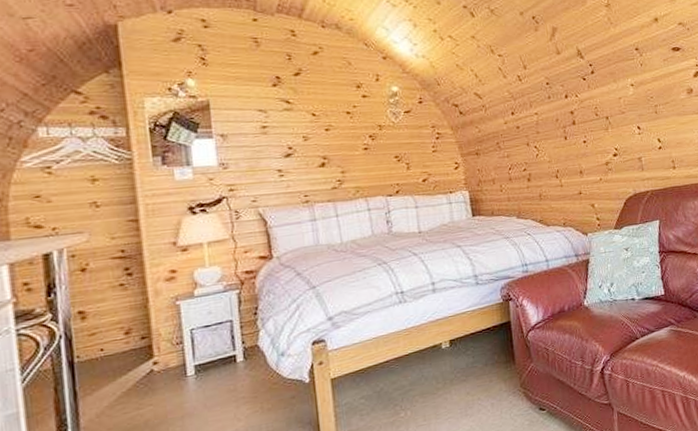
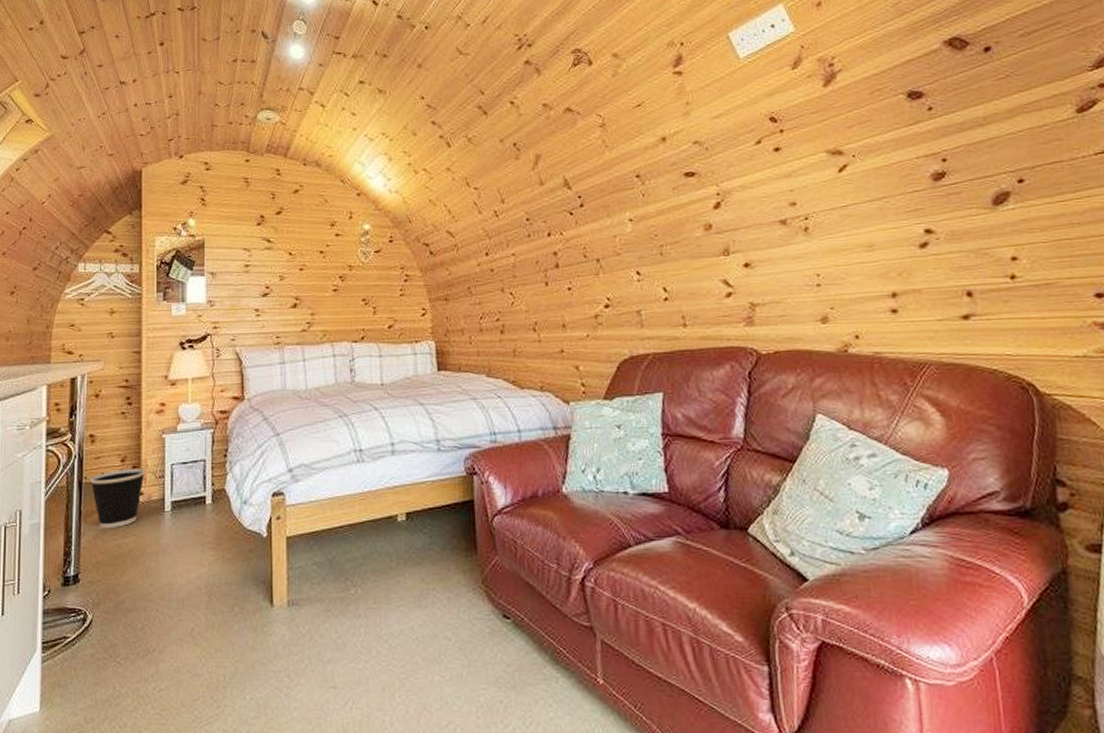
wastebasket: none [84,338,159,405] -> present [90,468,146,529]

